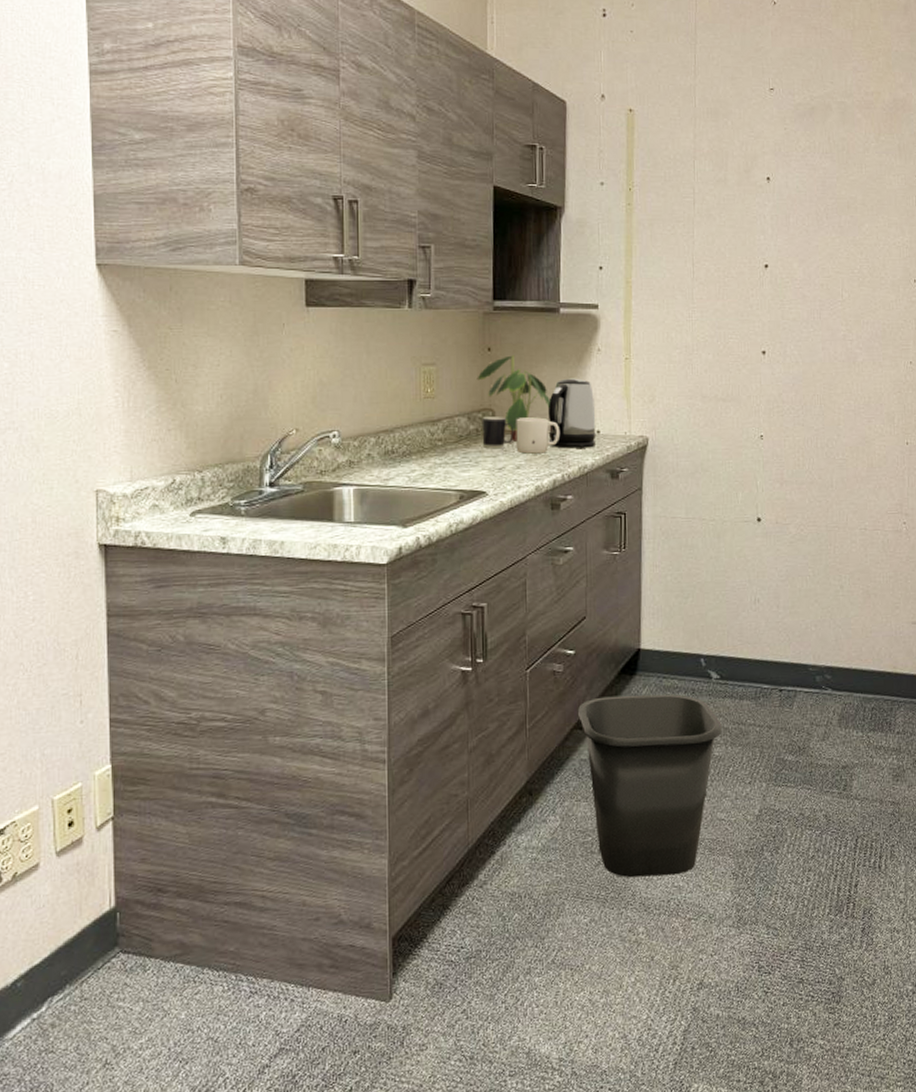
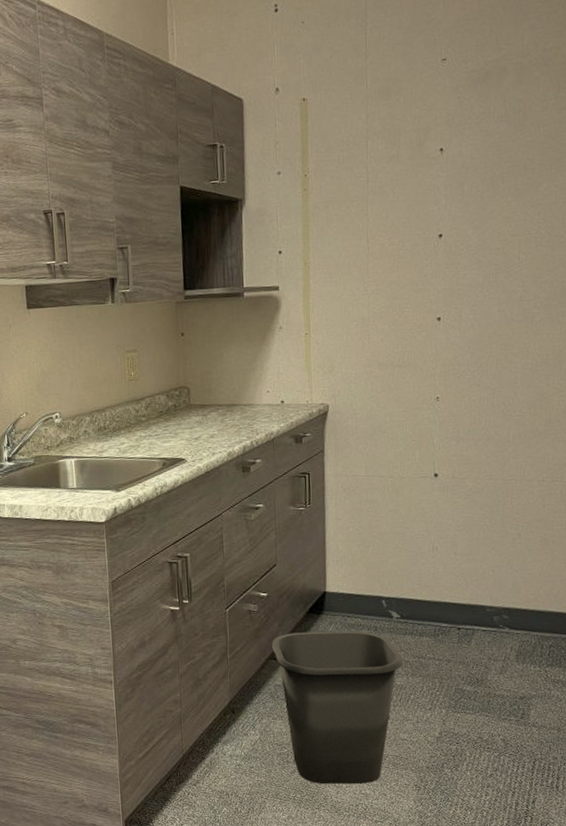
plant: present [477,355,550,442] -> none [173,338,238,414]
mug: present [482,417,515,449] -> none [178,393,208,422]
mug: present [516,417,561,454] -> none [208,391,248,425]
kettle: present [547,378,596,450] -> none [236,354,281,419]

